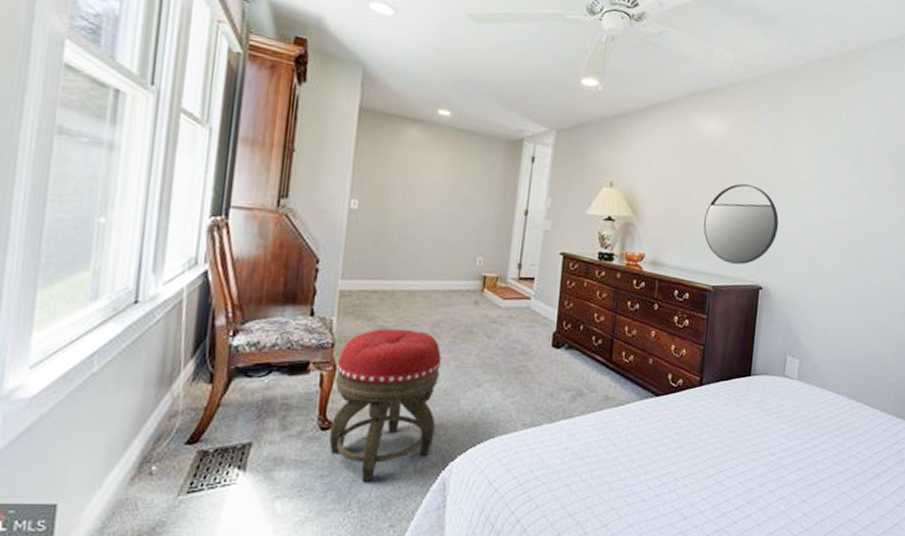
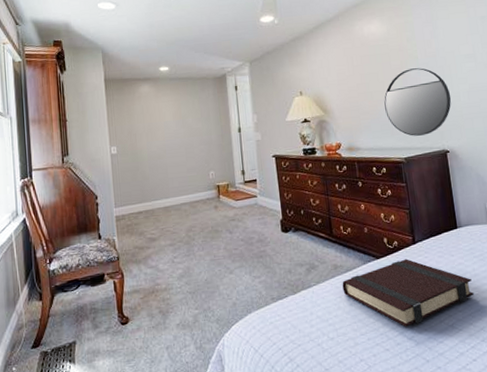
footstool: present [329,328,441,481] -> none [123,237,205,361]
book: none [609,401,752,478] -> present [342,259,475,327]

